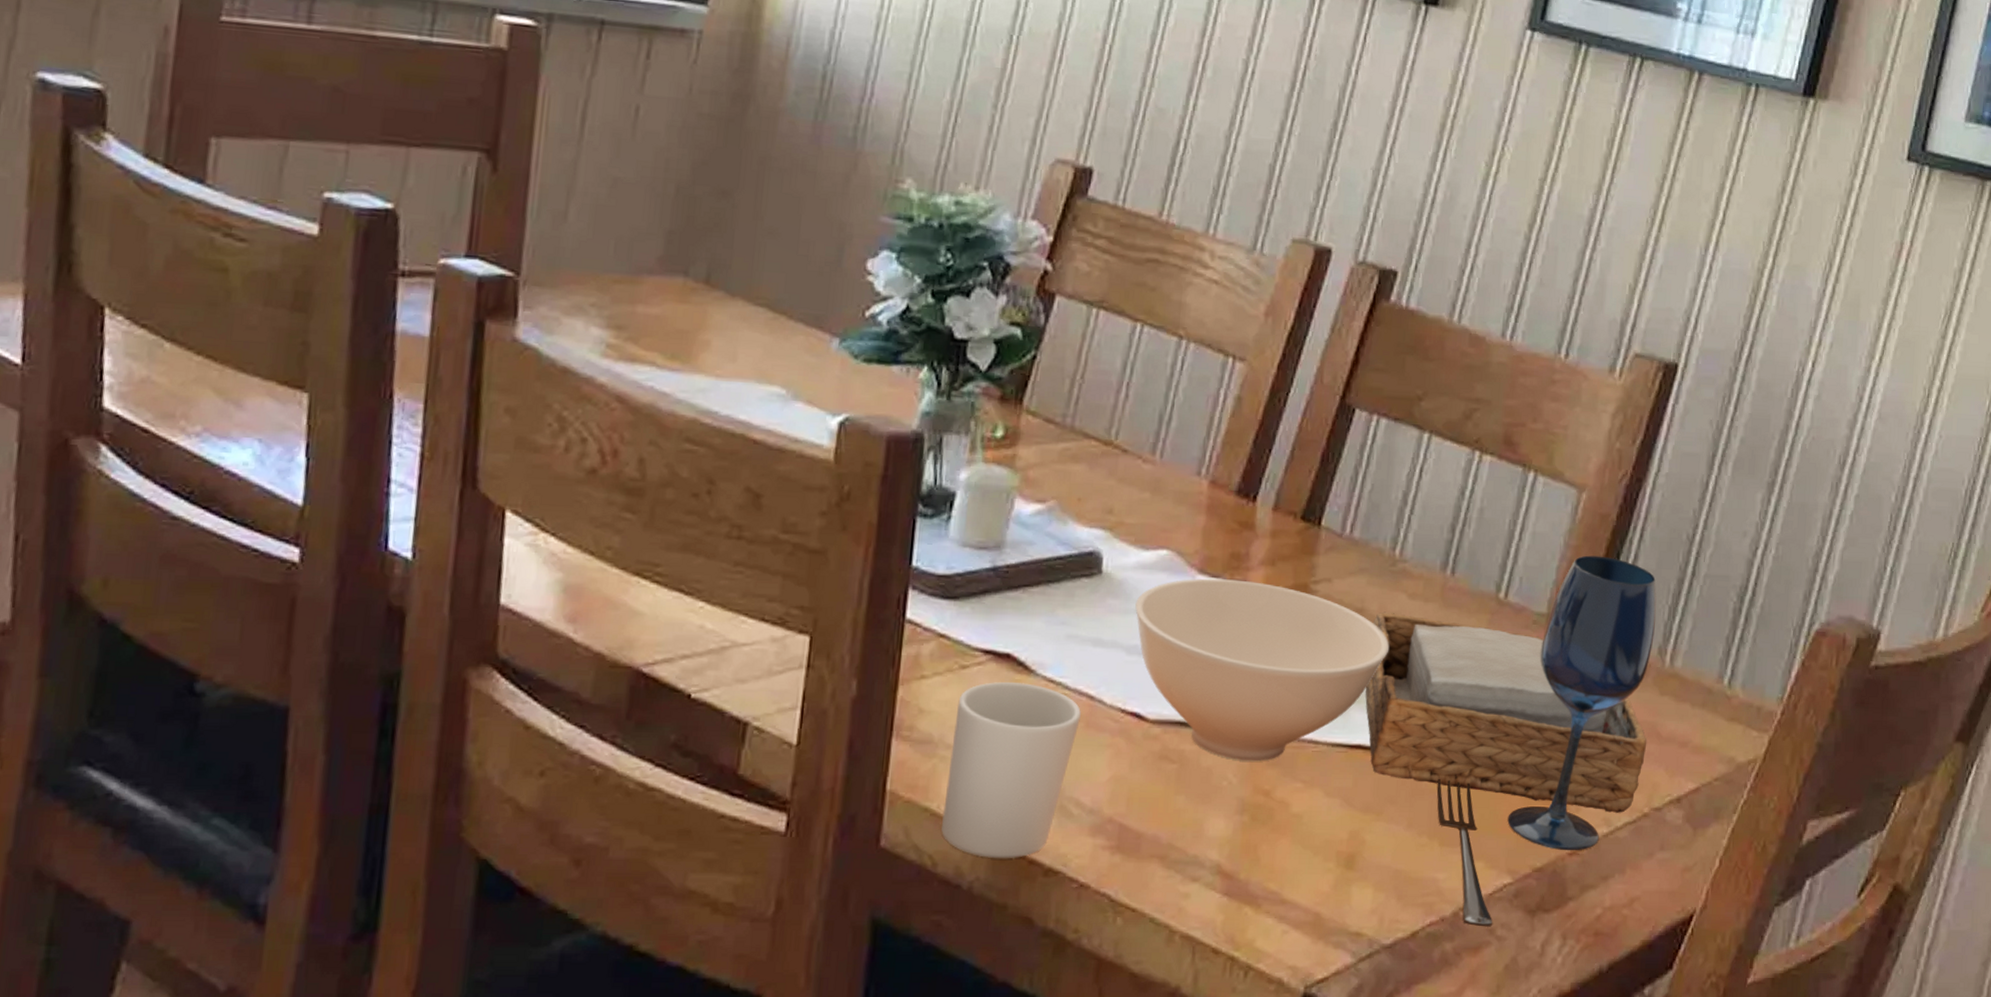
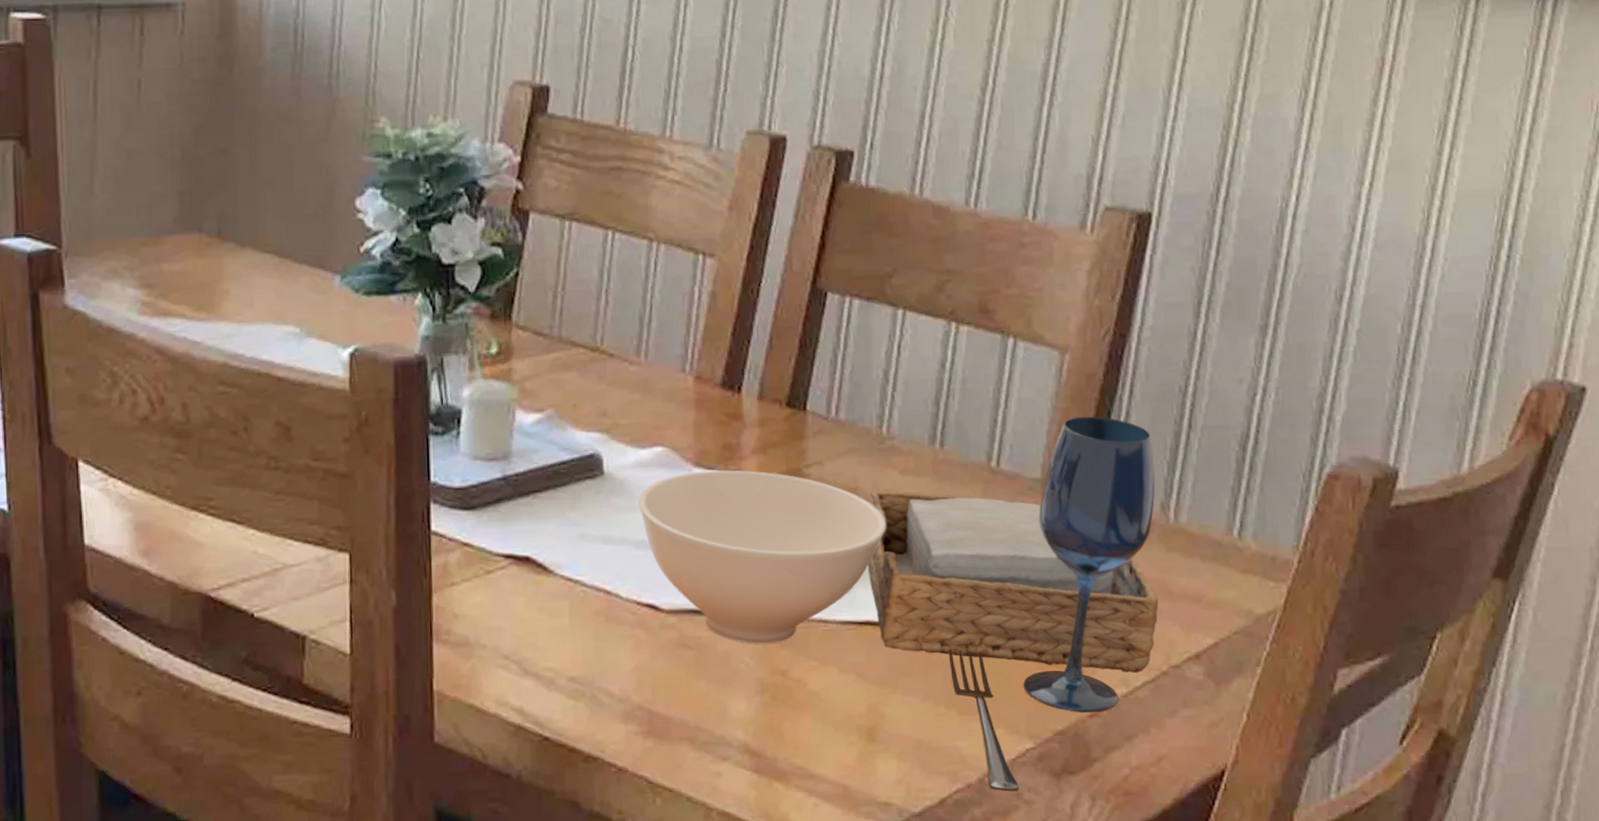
mug: present [941,682,1081,859] -> none [486,583,600,749]

